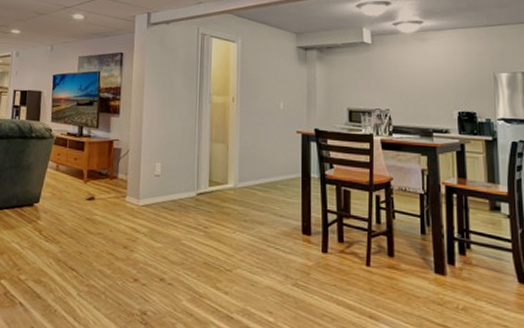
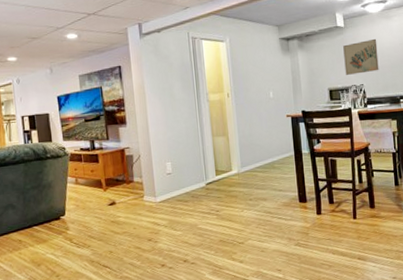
wall art: none [369,60,409,97] -> present [343,38,379,75]

